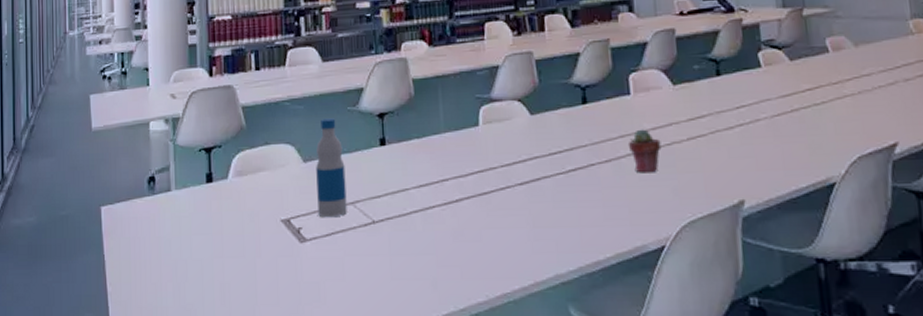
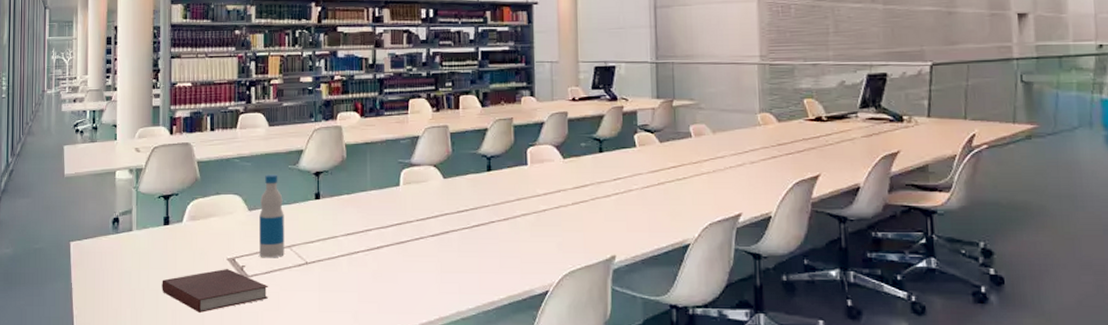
notebook: none [207,231,332,285] -> present [162,268,269,313]
potted succulent: present [627,129,662,173] -> none [523,194,551,231]

